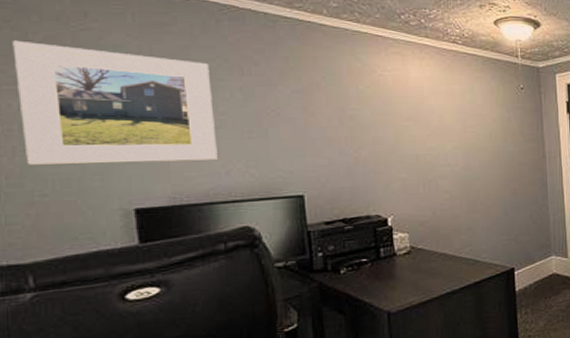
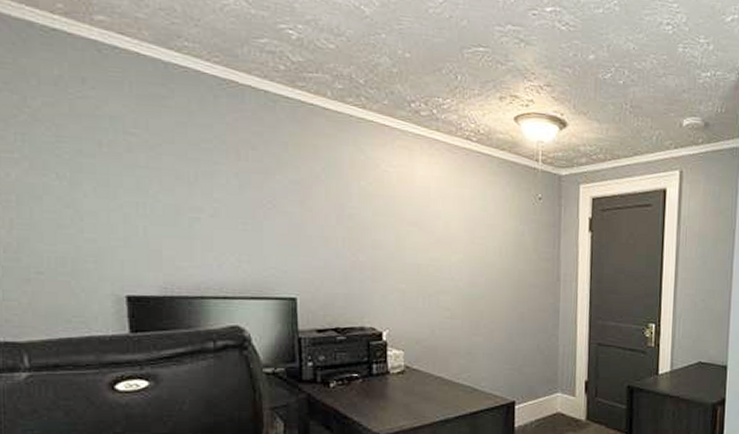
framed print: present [12,40,218,165] -> none [12,104,210,251]

